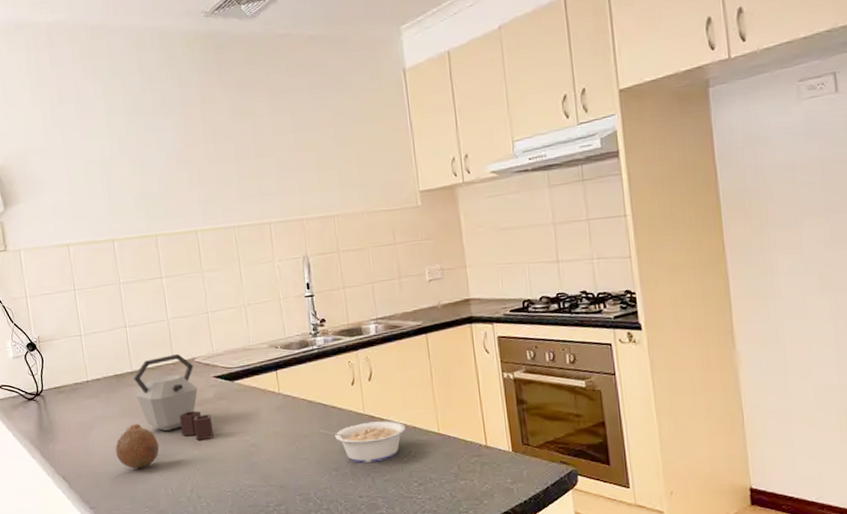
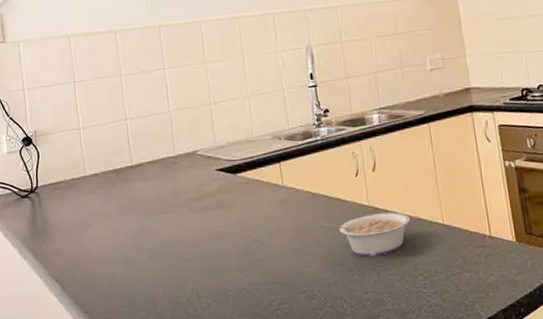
fruit: present [115,424,160,469] -> none [112,220,159,269]
kettle: present [133,354,214,441] -> none [133,147,215,237]

